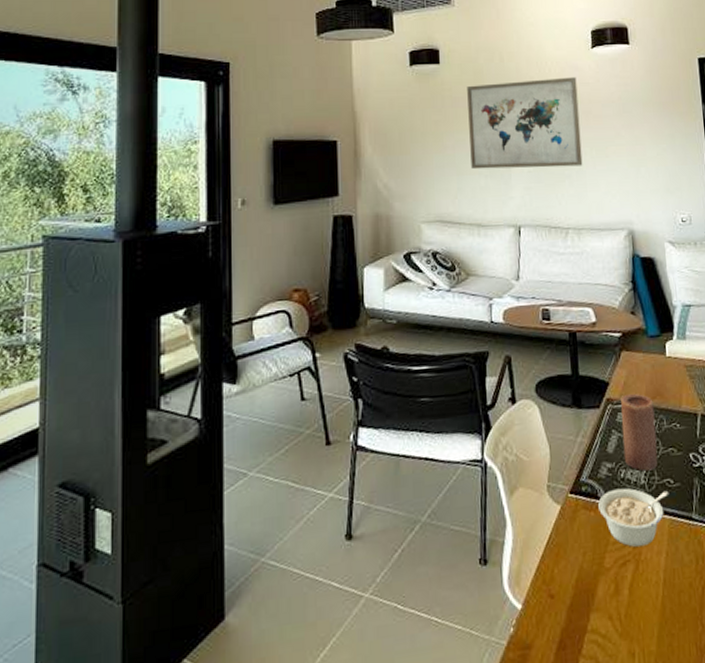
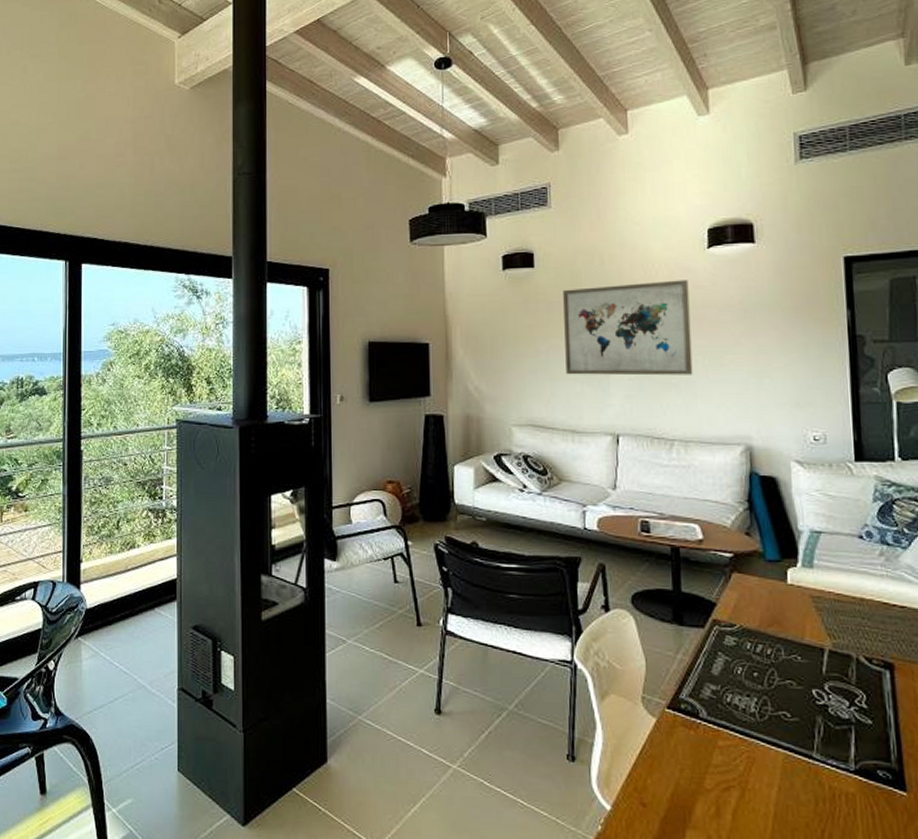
legume: present [598,488,669,548] -> none [699,712,785,776]
candle: present [621,393,658,472] -> none [729,617,773,700]

